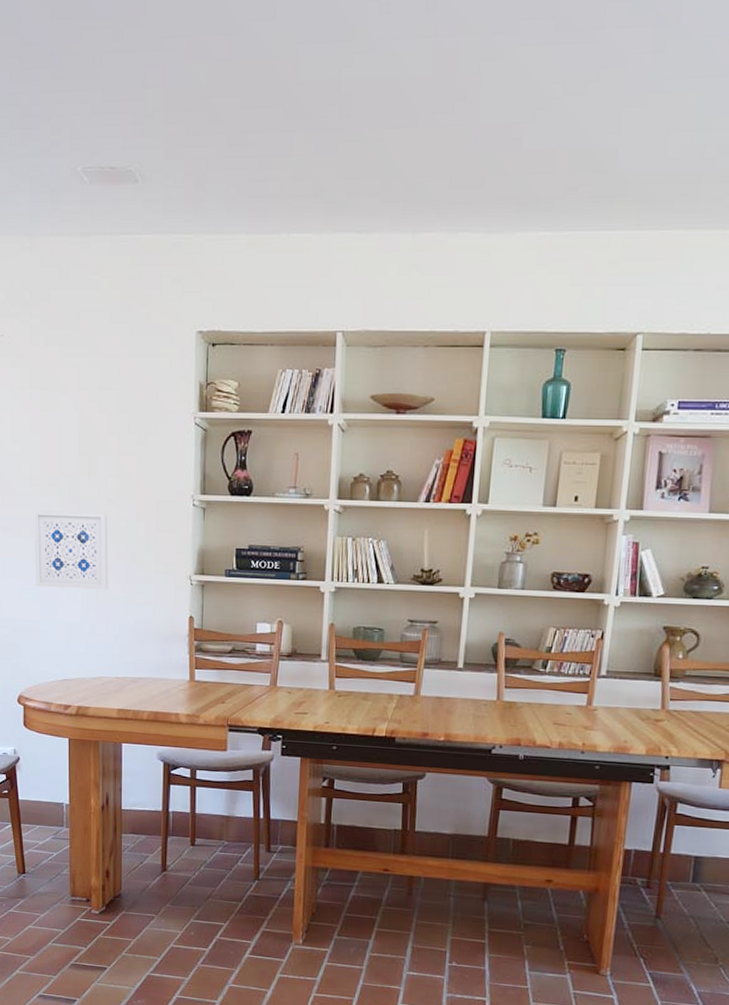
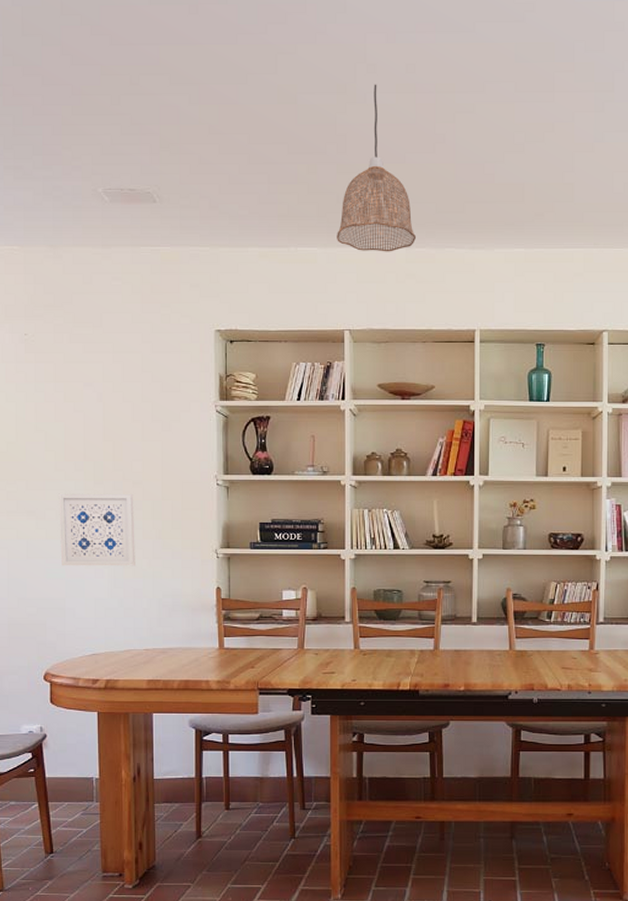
pendant lamp: none [334,27,425,238] -> present [337,84,417,252]

